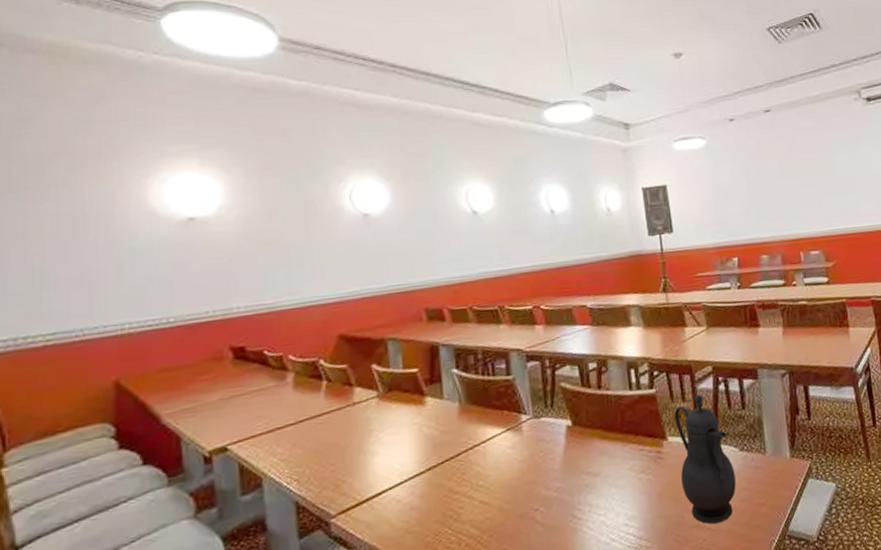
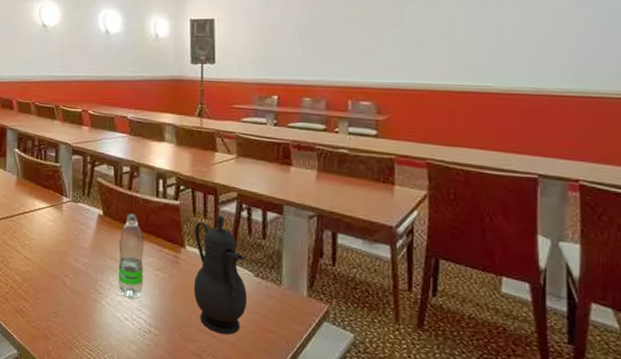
bottle: none [593,415,628,515] -> present [118,213,144,299]

